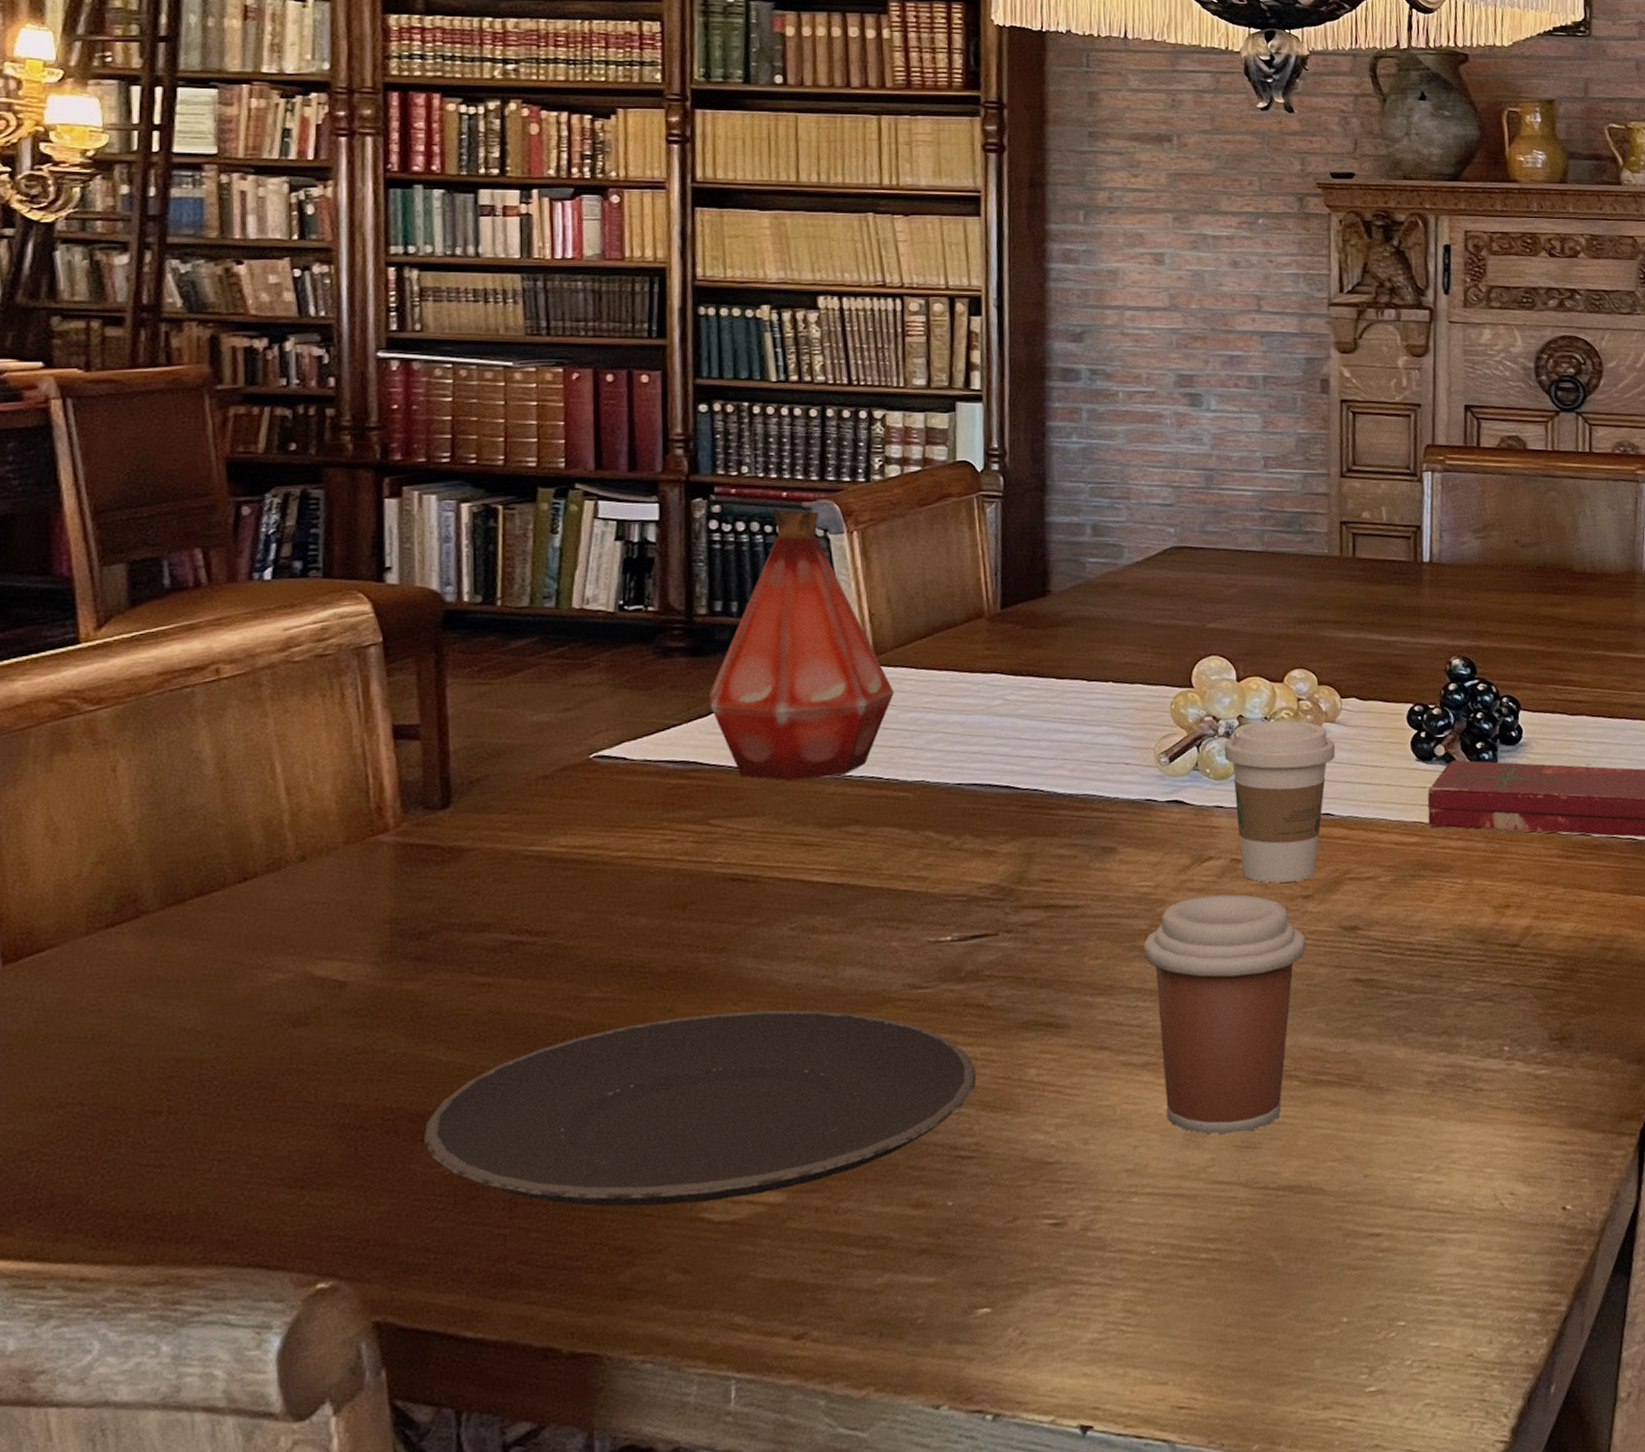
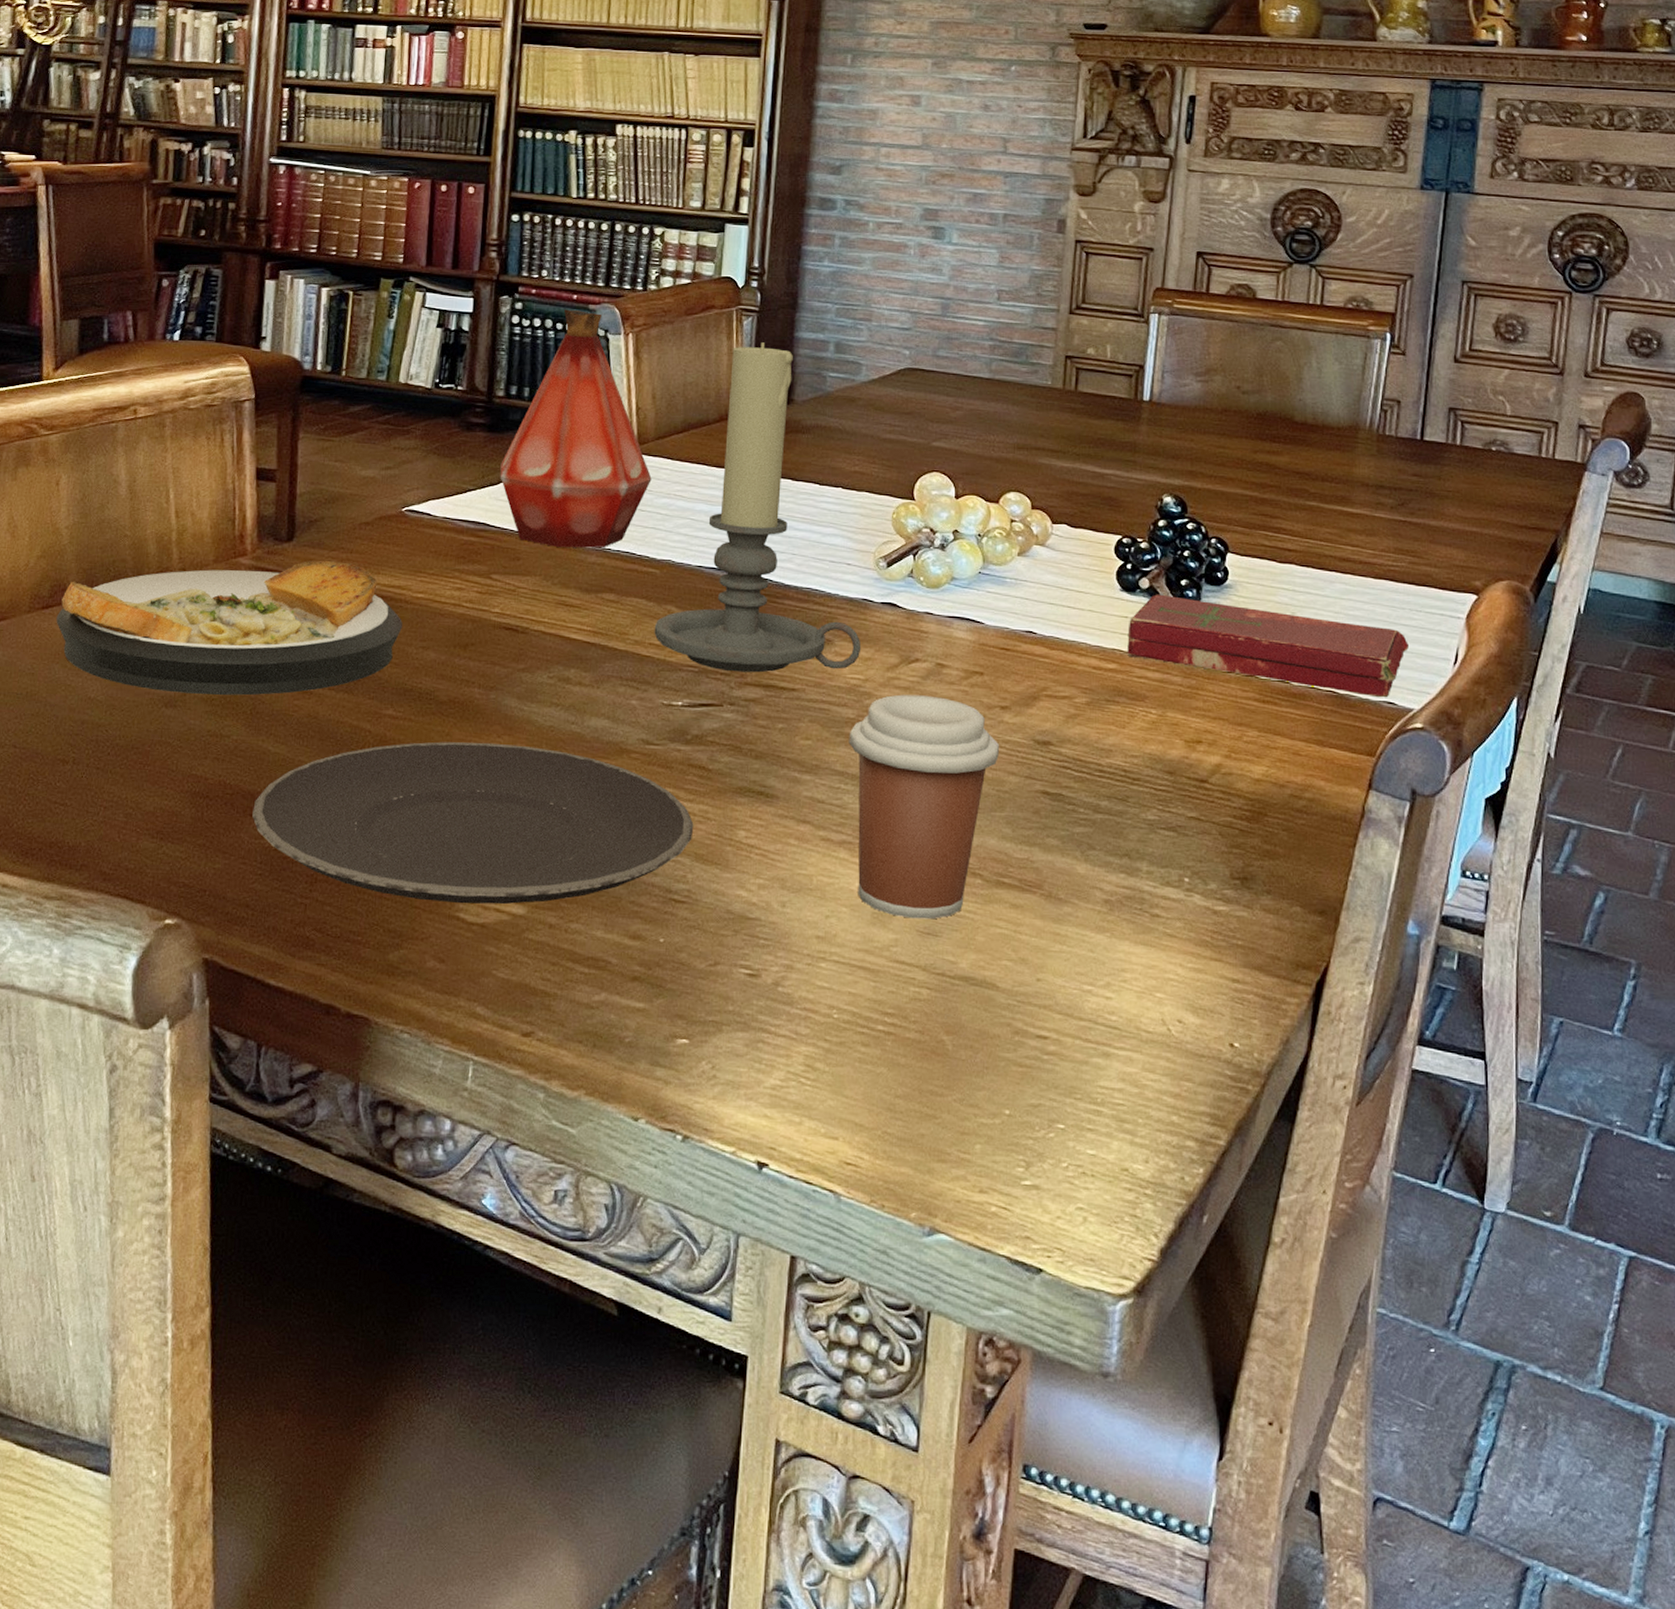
plate: none [128,825,602,1009] -> present [56,560,402,696]
candle holder: none [911,530,1149,896] -> present [654,342,862,673]
coffee cup: present [1224,720,1336,883] -> none [938,538,1044,692]

